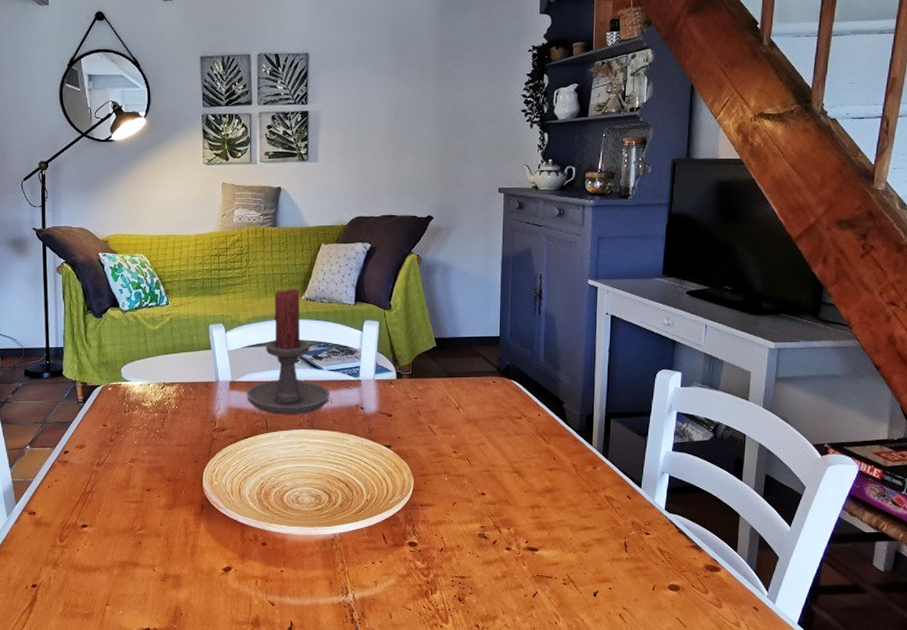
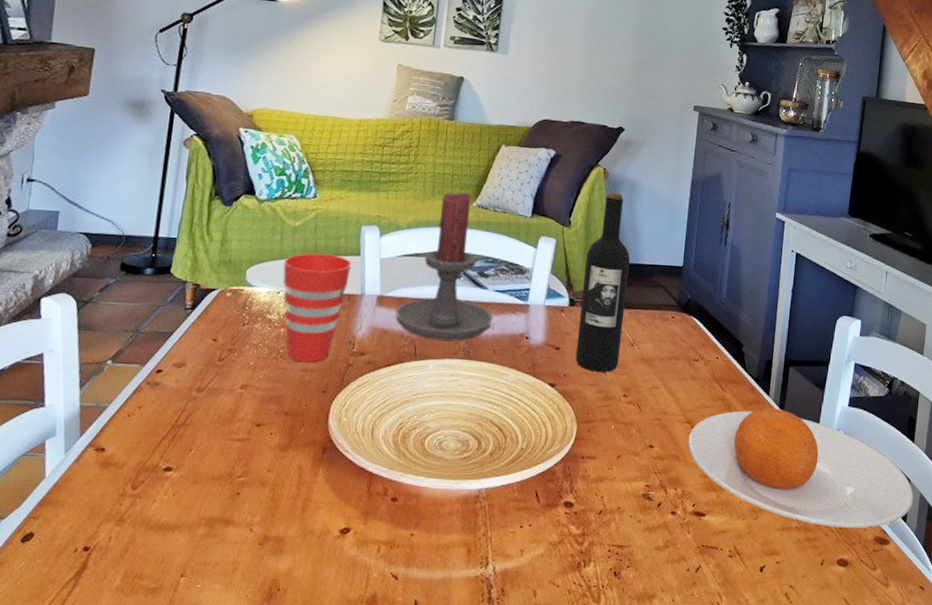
cup: none [149,350,205,439] -> present [283,252,351,363]
wine bottle: none [407,276,449,433] -> present [575,192,630,372]
plate: none [517,456,744,558] -> present [688,407,914,528]

